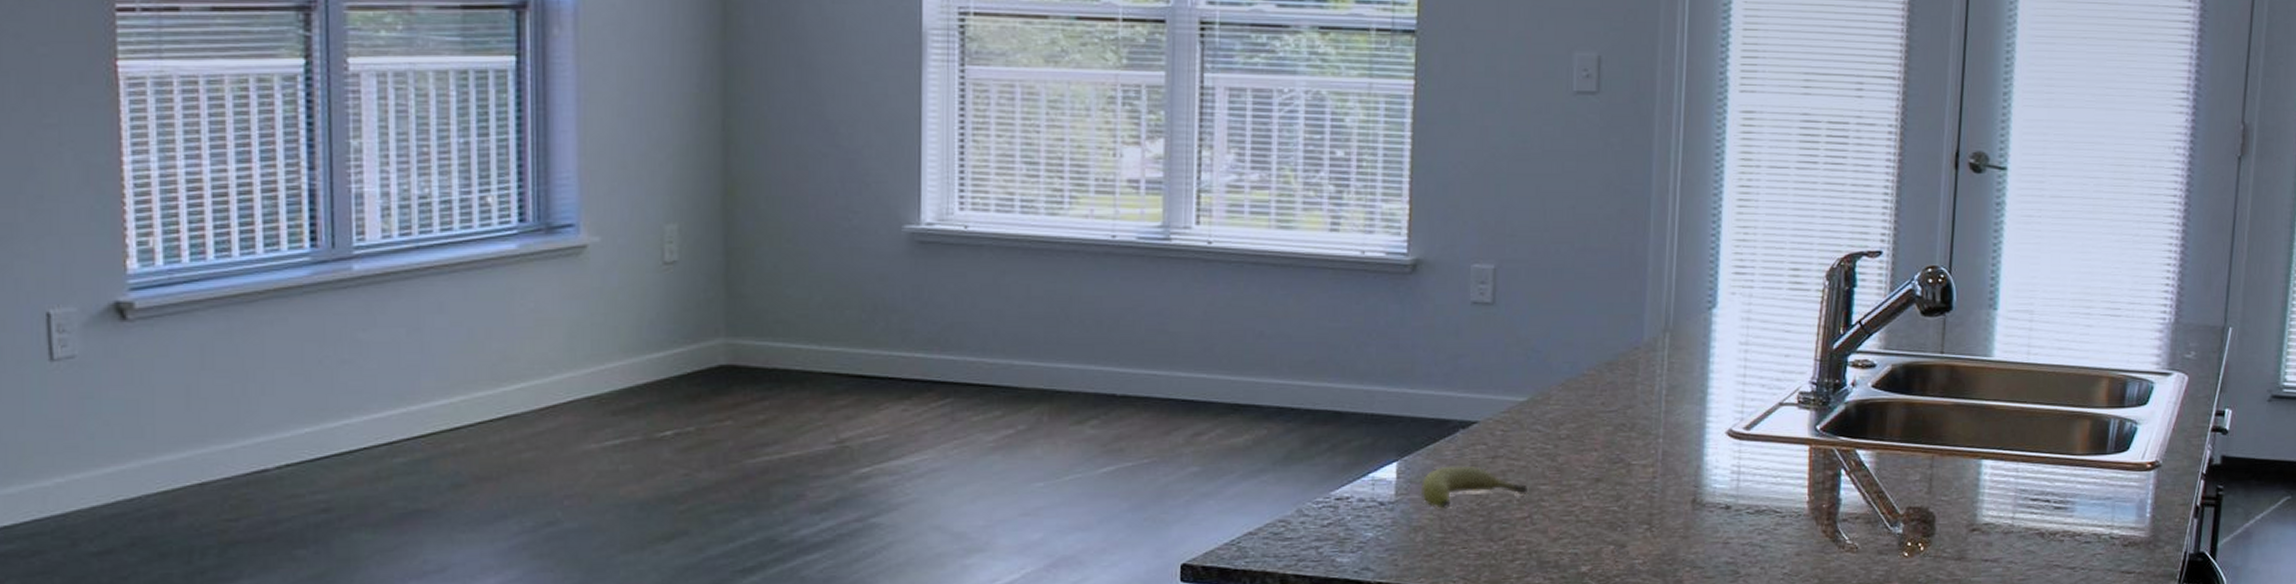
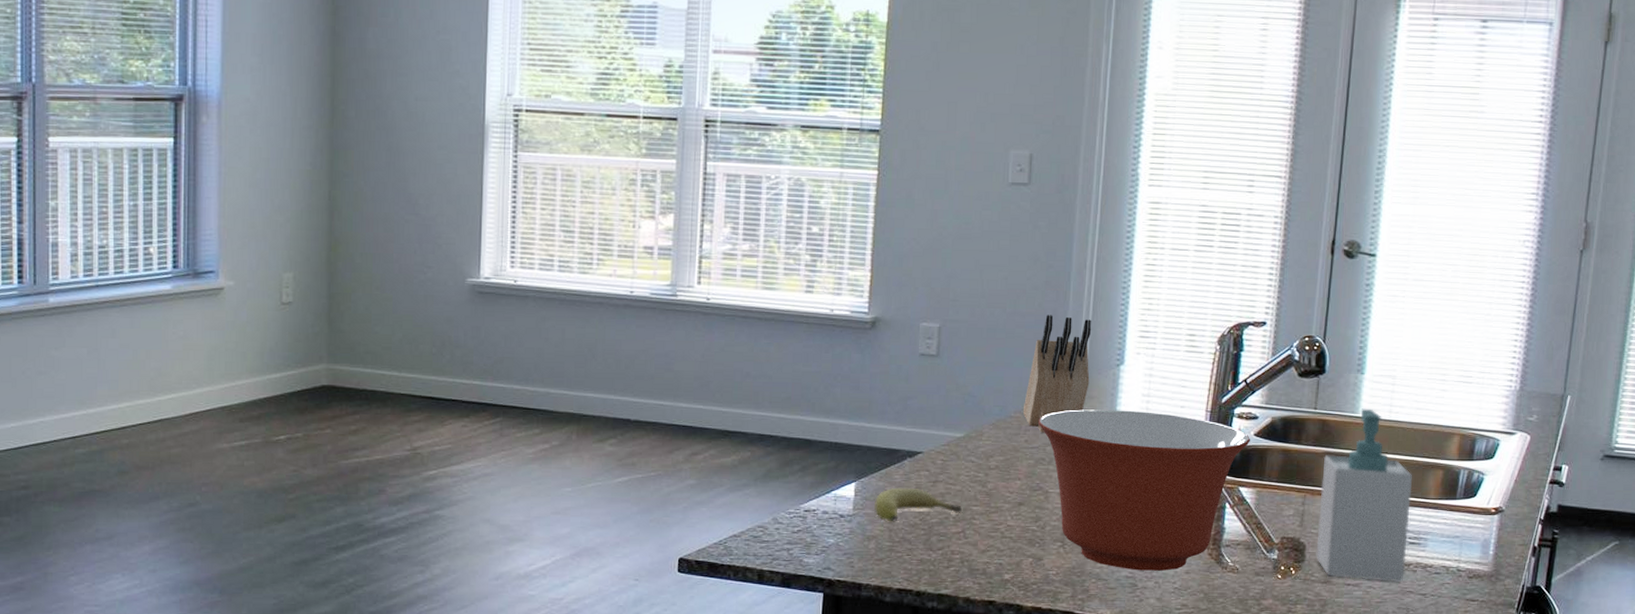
knife block: none [1597,250,1677,393] -> present [1022,315,1092,433]
mixing bowl: none [1617,362,1867,555] -> present [1038,409,1250,571]
soap bottle: none [1947,350,2056,556] -> present [1316,408,1412,583]

